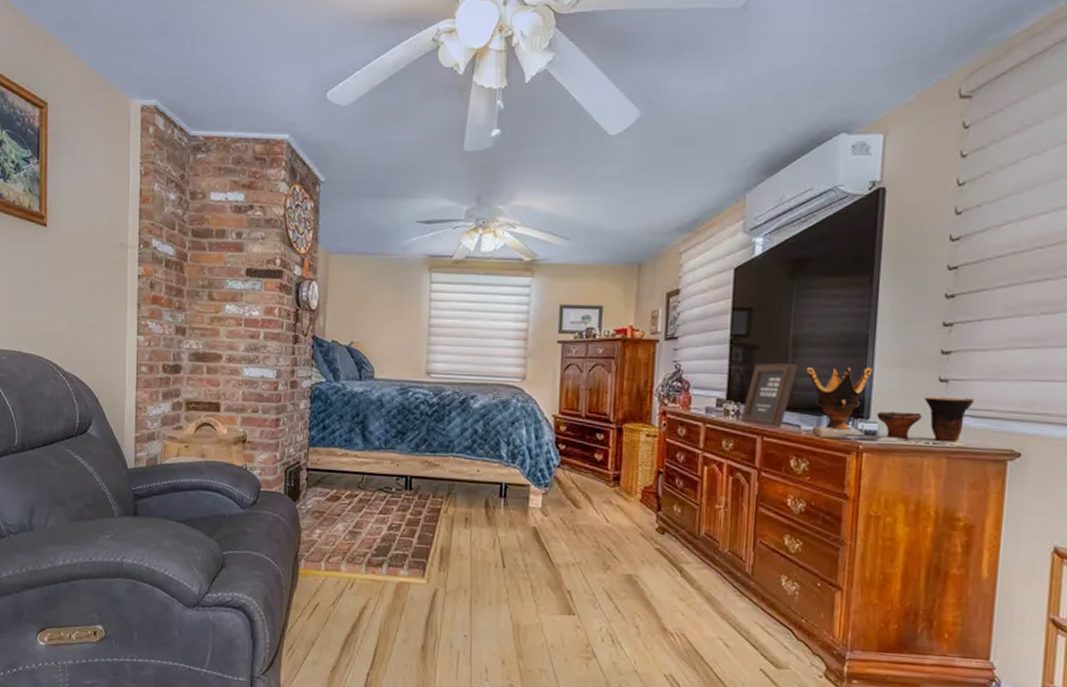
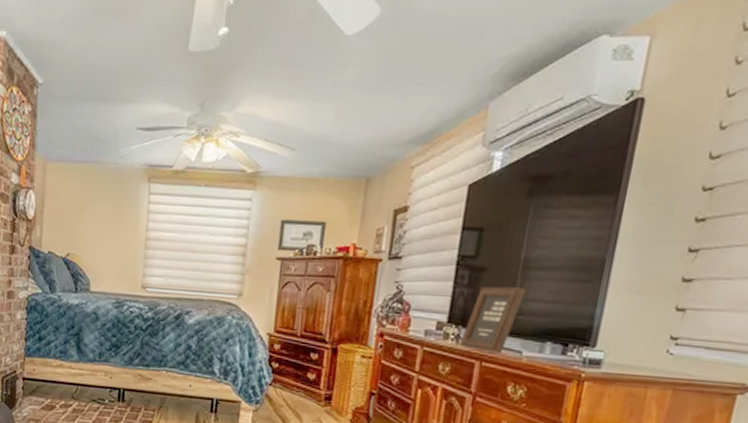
pottery: present [805,367,974,446] -> none [533,292,711,378]

